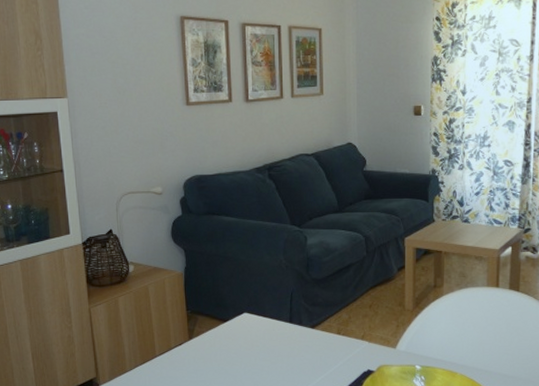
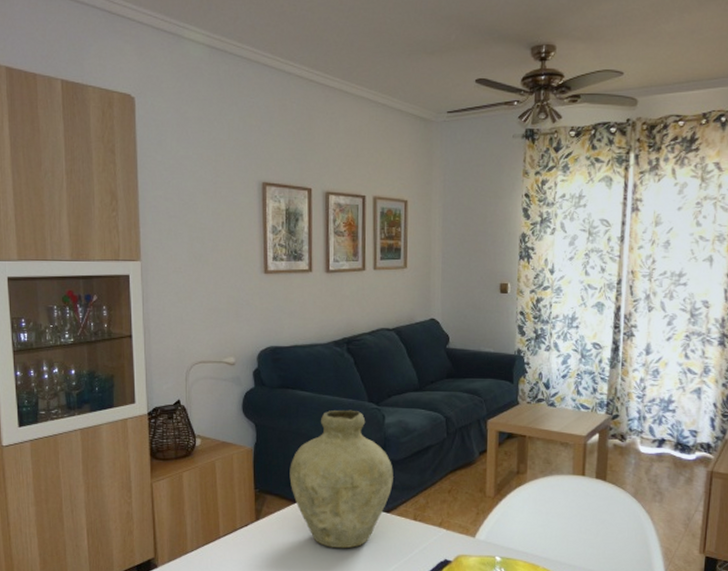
vase: none [218,233,317,363] -> present [289,410,393,549]

